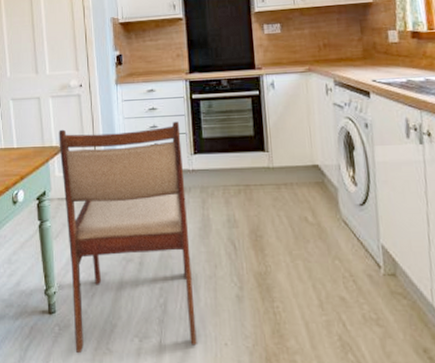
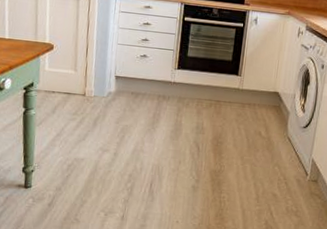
dining chair: present [59,121,197,354] -> none [46,28,170,222]

